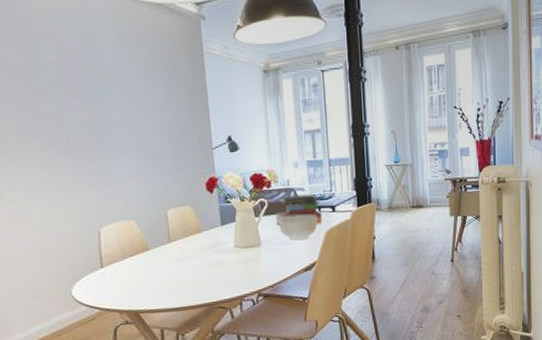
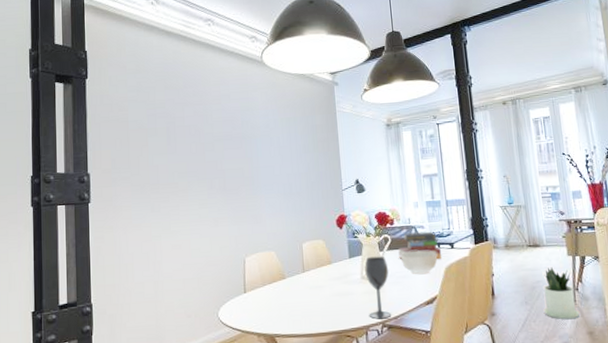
wine glass: none [238,222,268,289] -> present [364,256,392,320]
planter: none [422,228,457,279] -> present [543,267,580,320]

